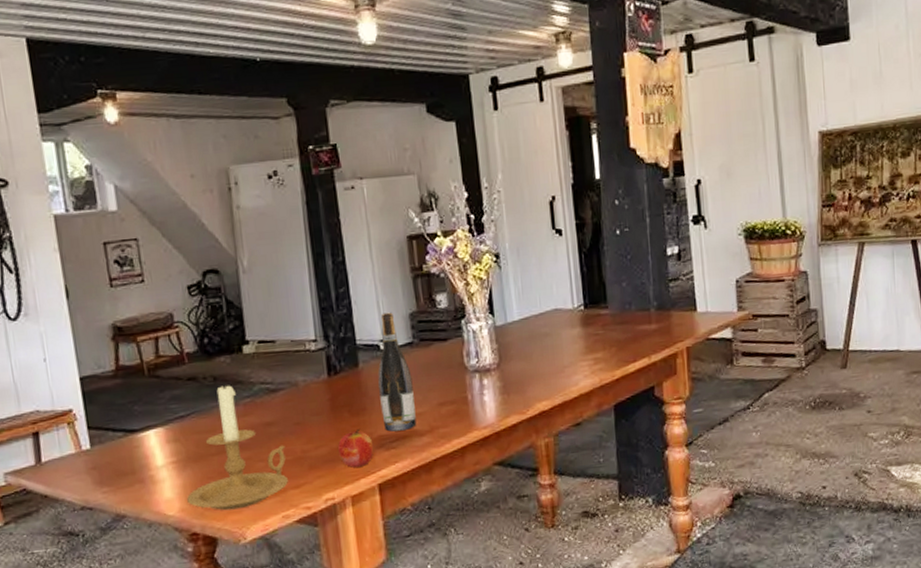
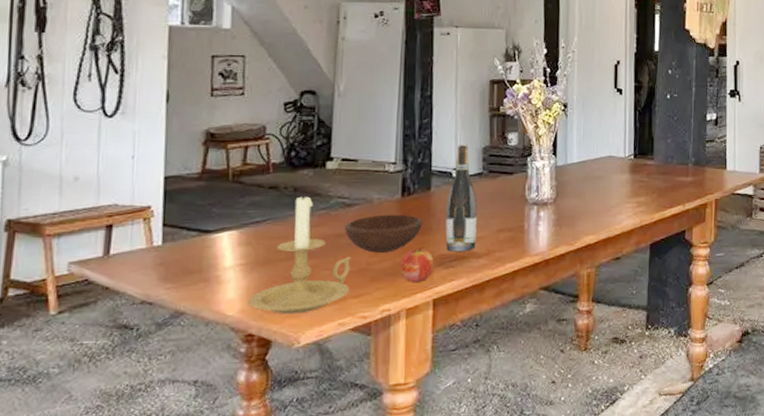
bowl: none [273,395,356,440] -> present [345,214,423,253]

